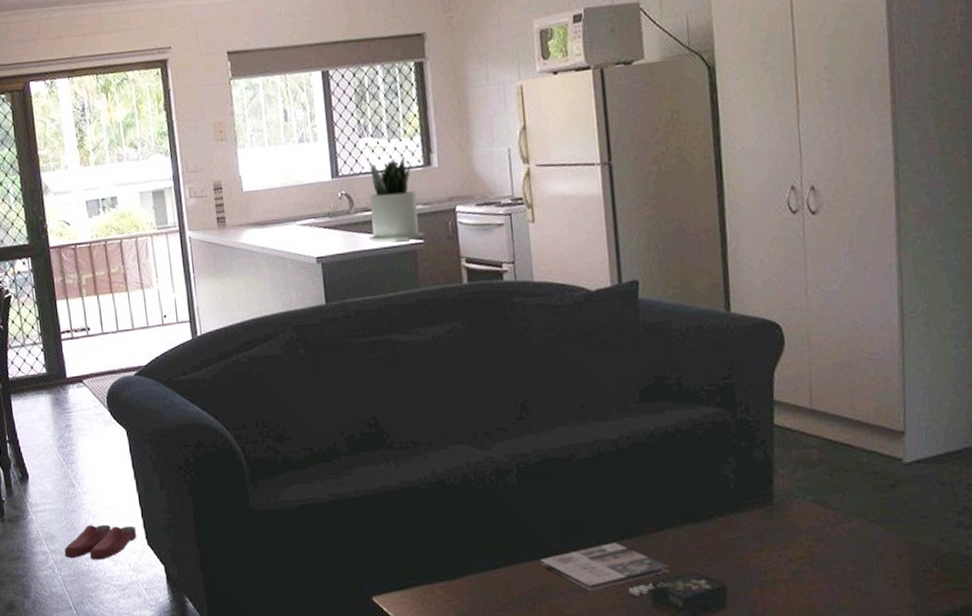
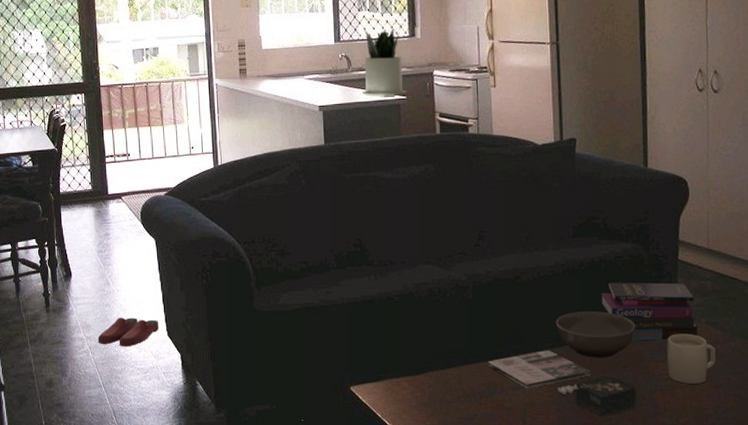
bowl: none [622,492,724,550] -> present [555,311,636,358]
books: none [677,453,802,527] -> present [601,282,698,341]
mug: none [763,515,827,577] -> present [666,333,716,384]

